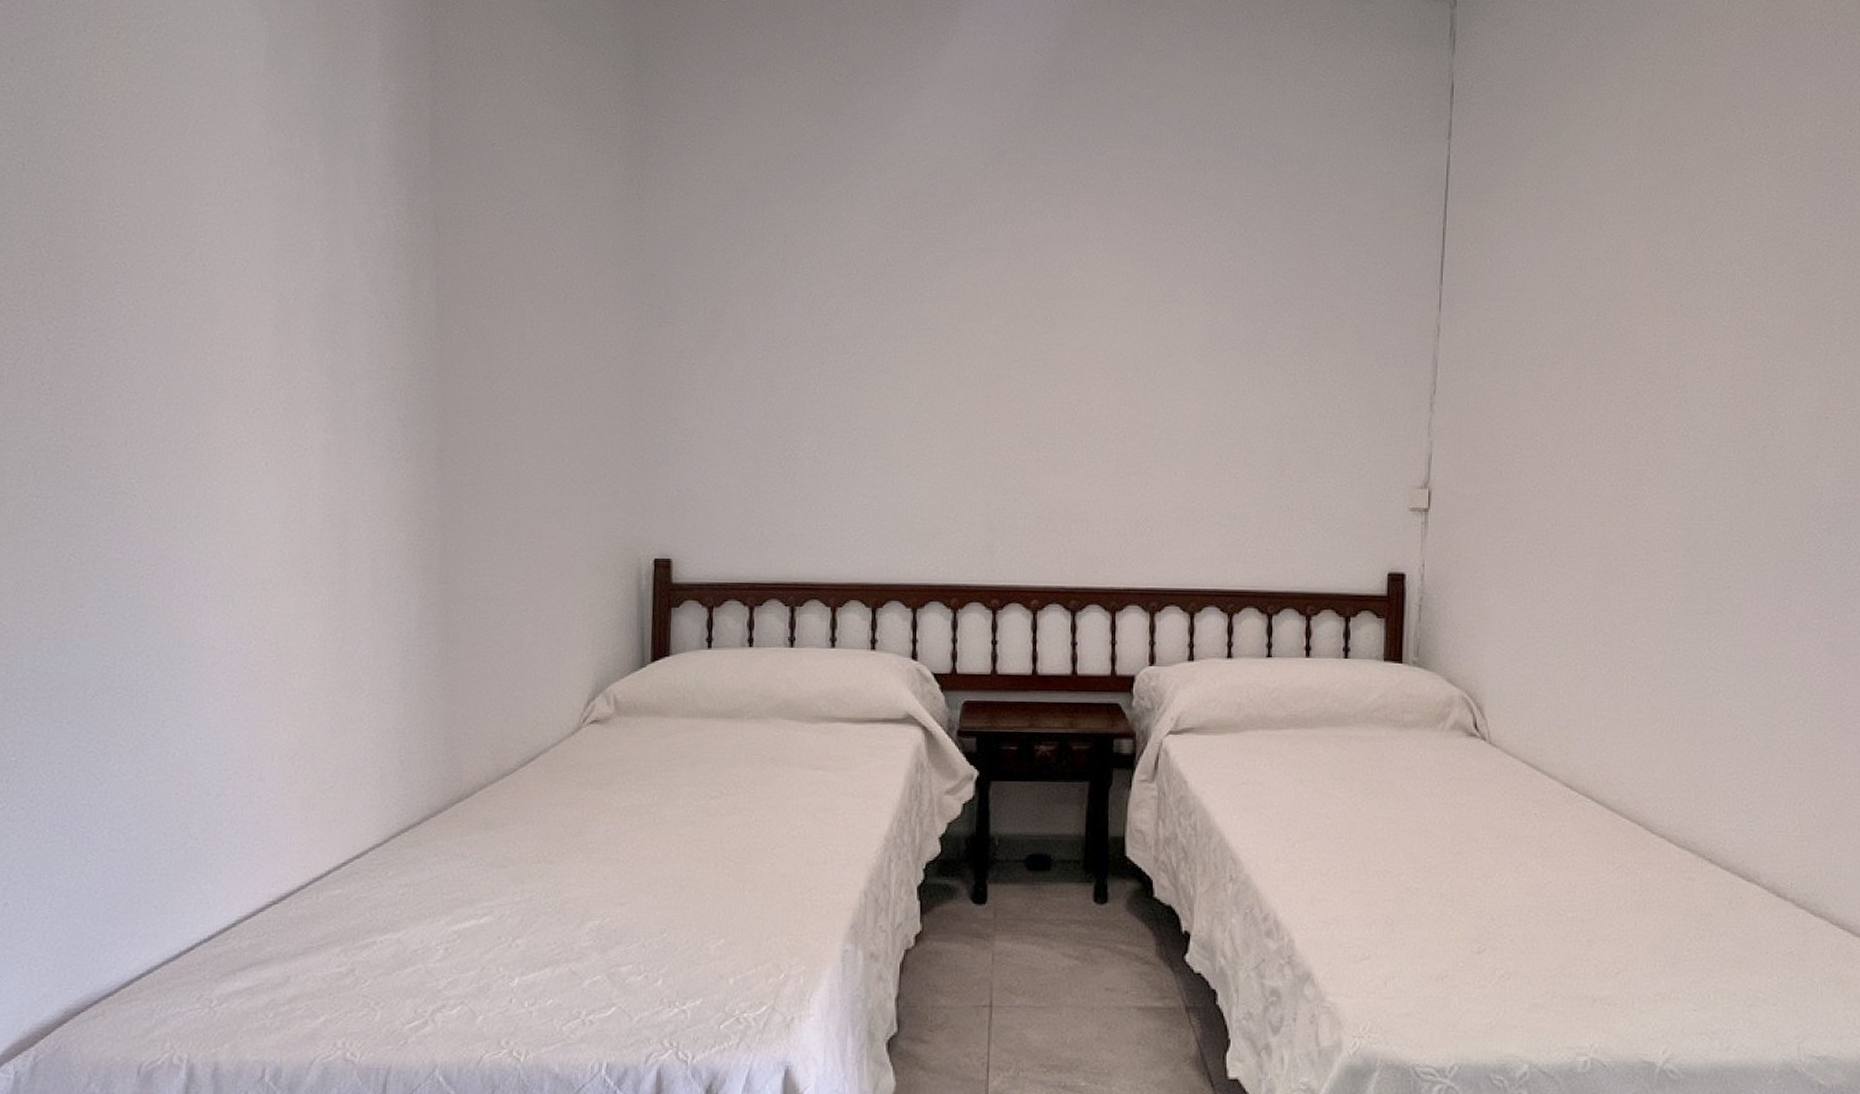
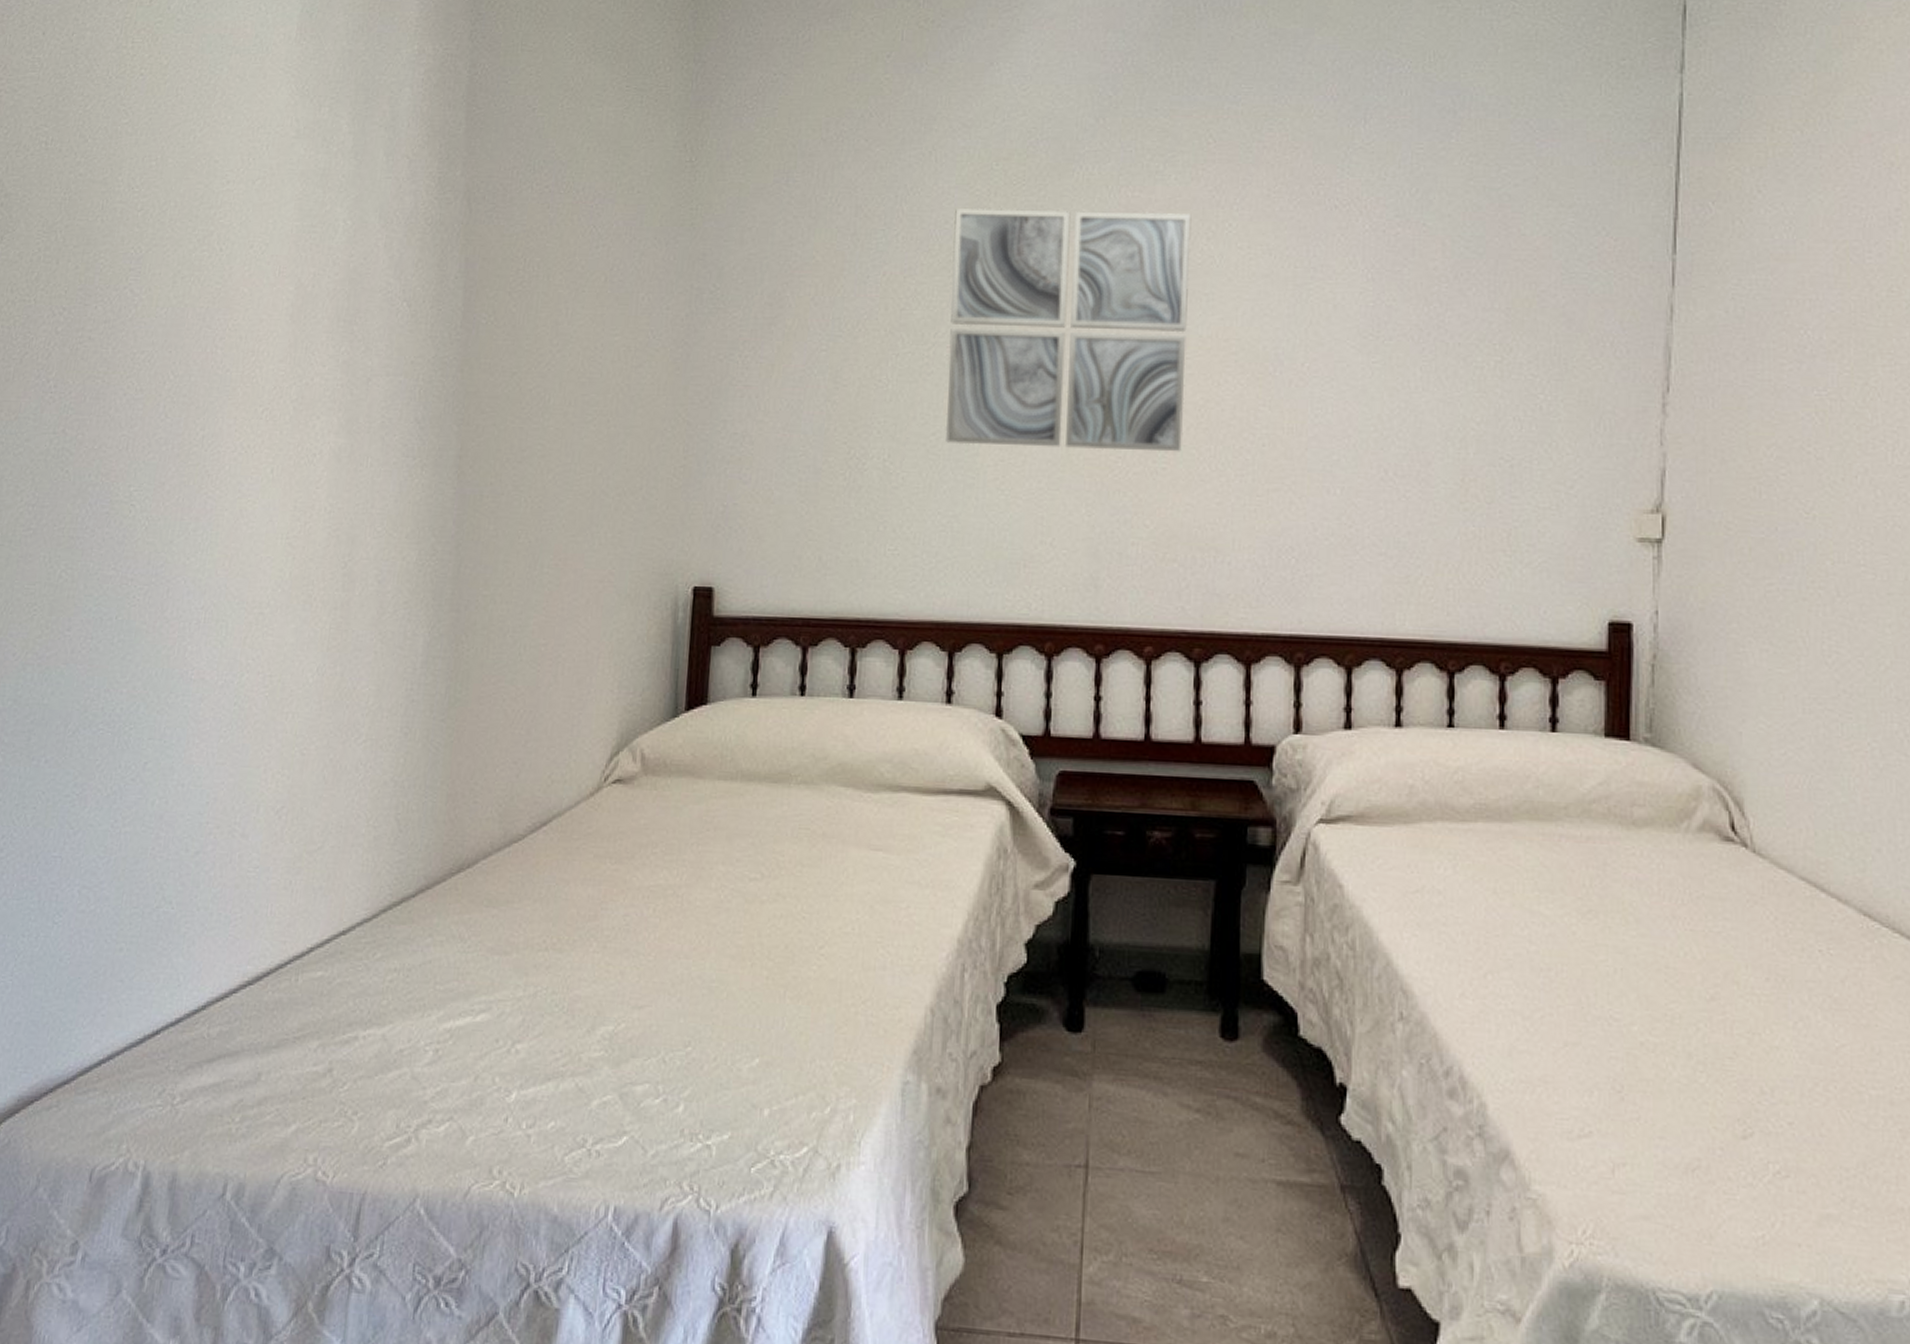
wall art: none [865,238,1066,443] -> present [945,207,1192,452]

